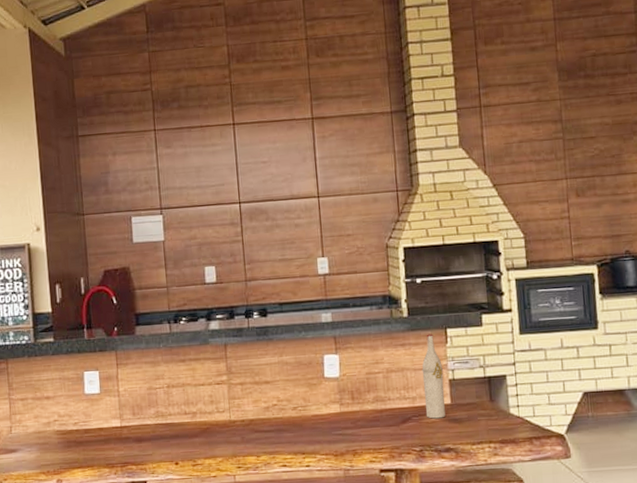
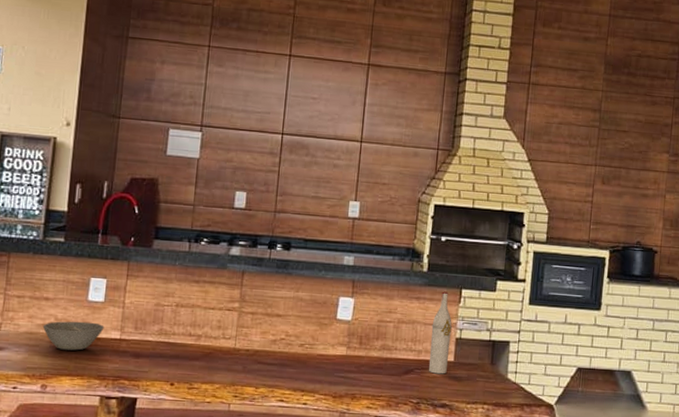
bowl: none [48,414,105,444] -> present [42,321,104,351]

